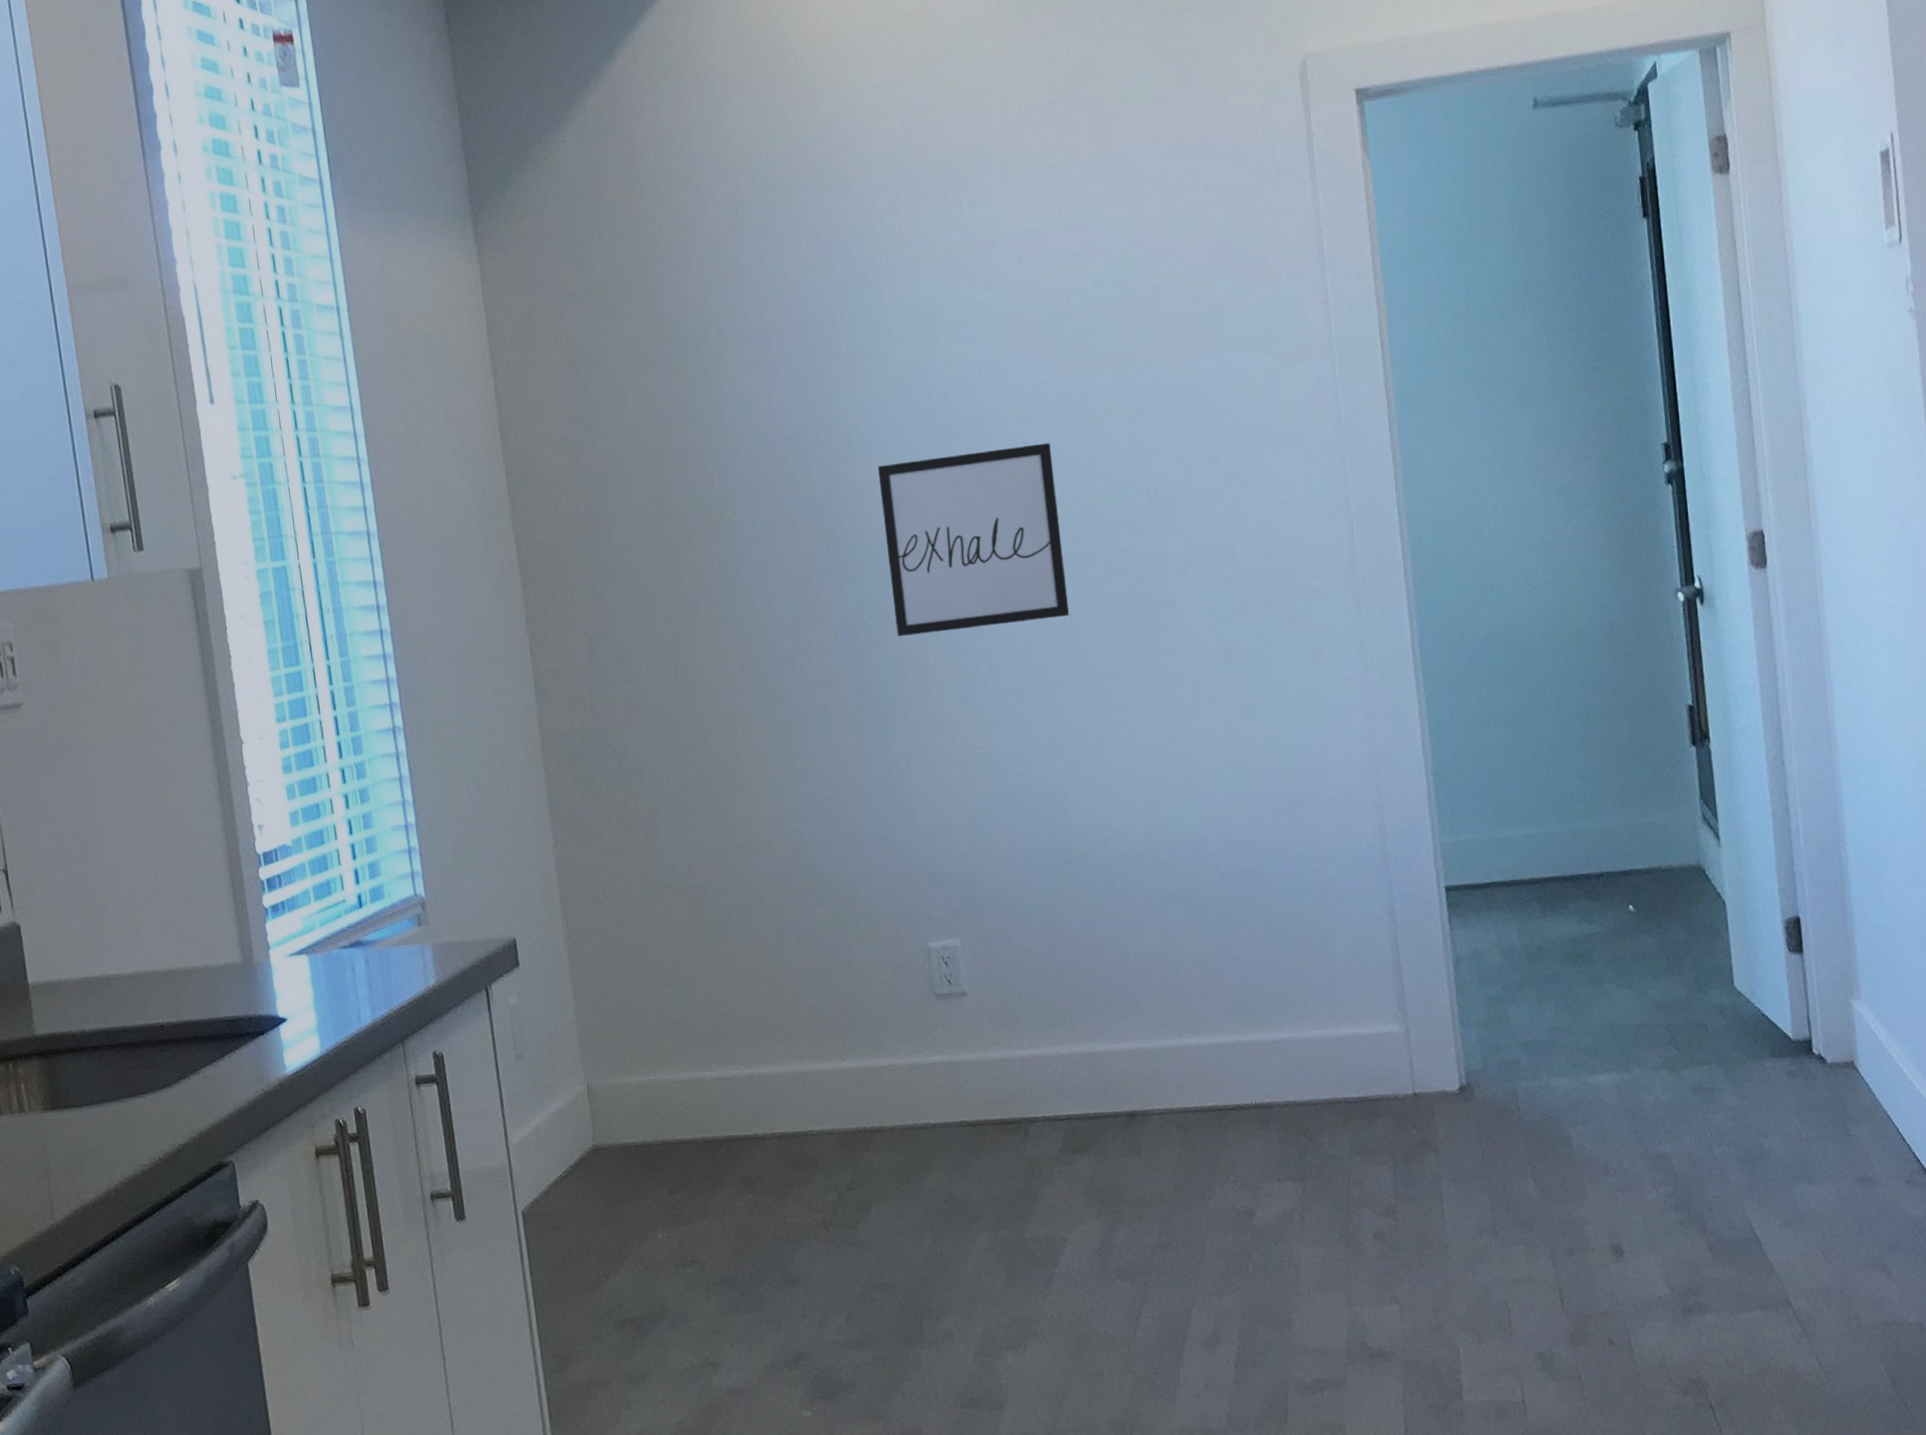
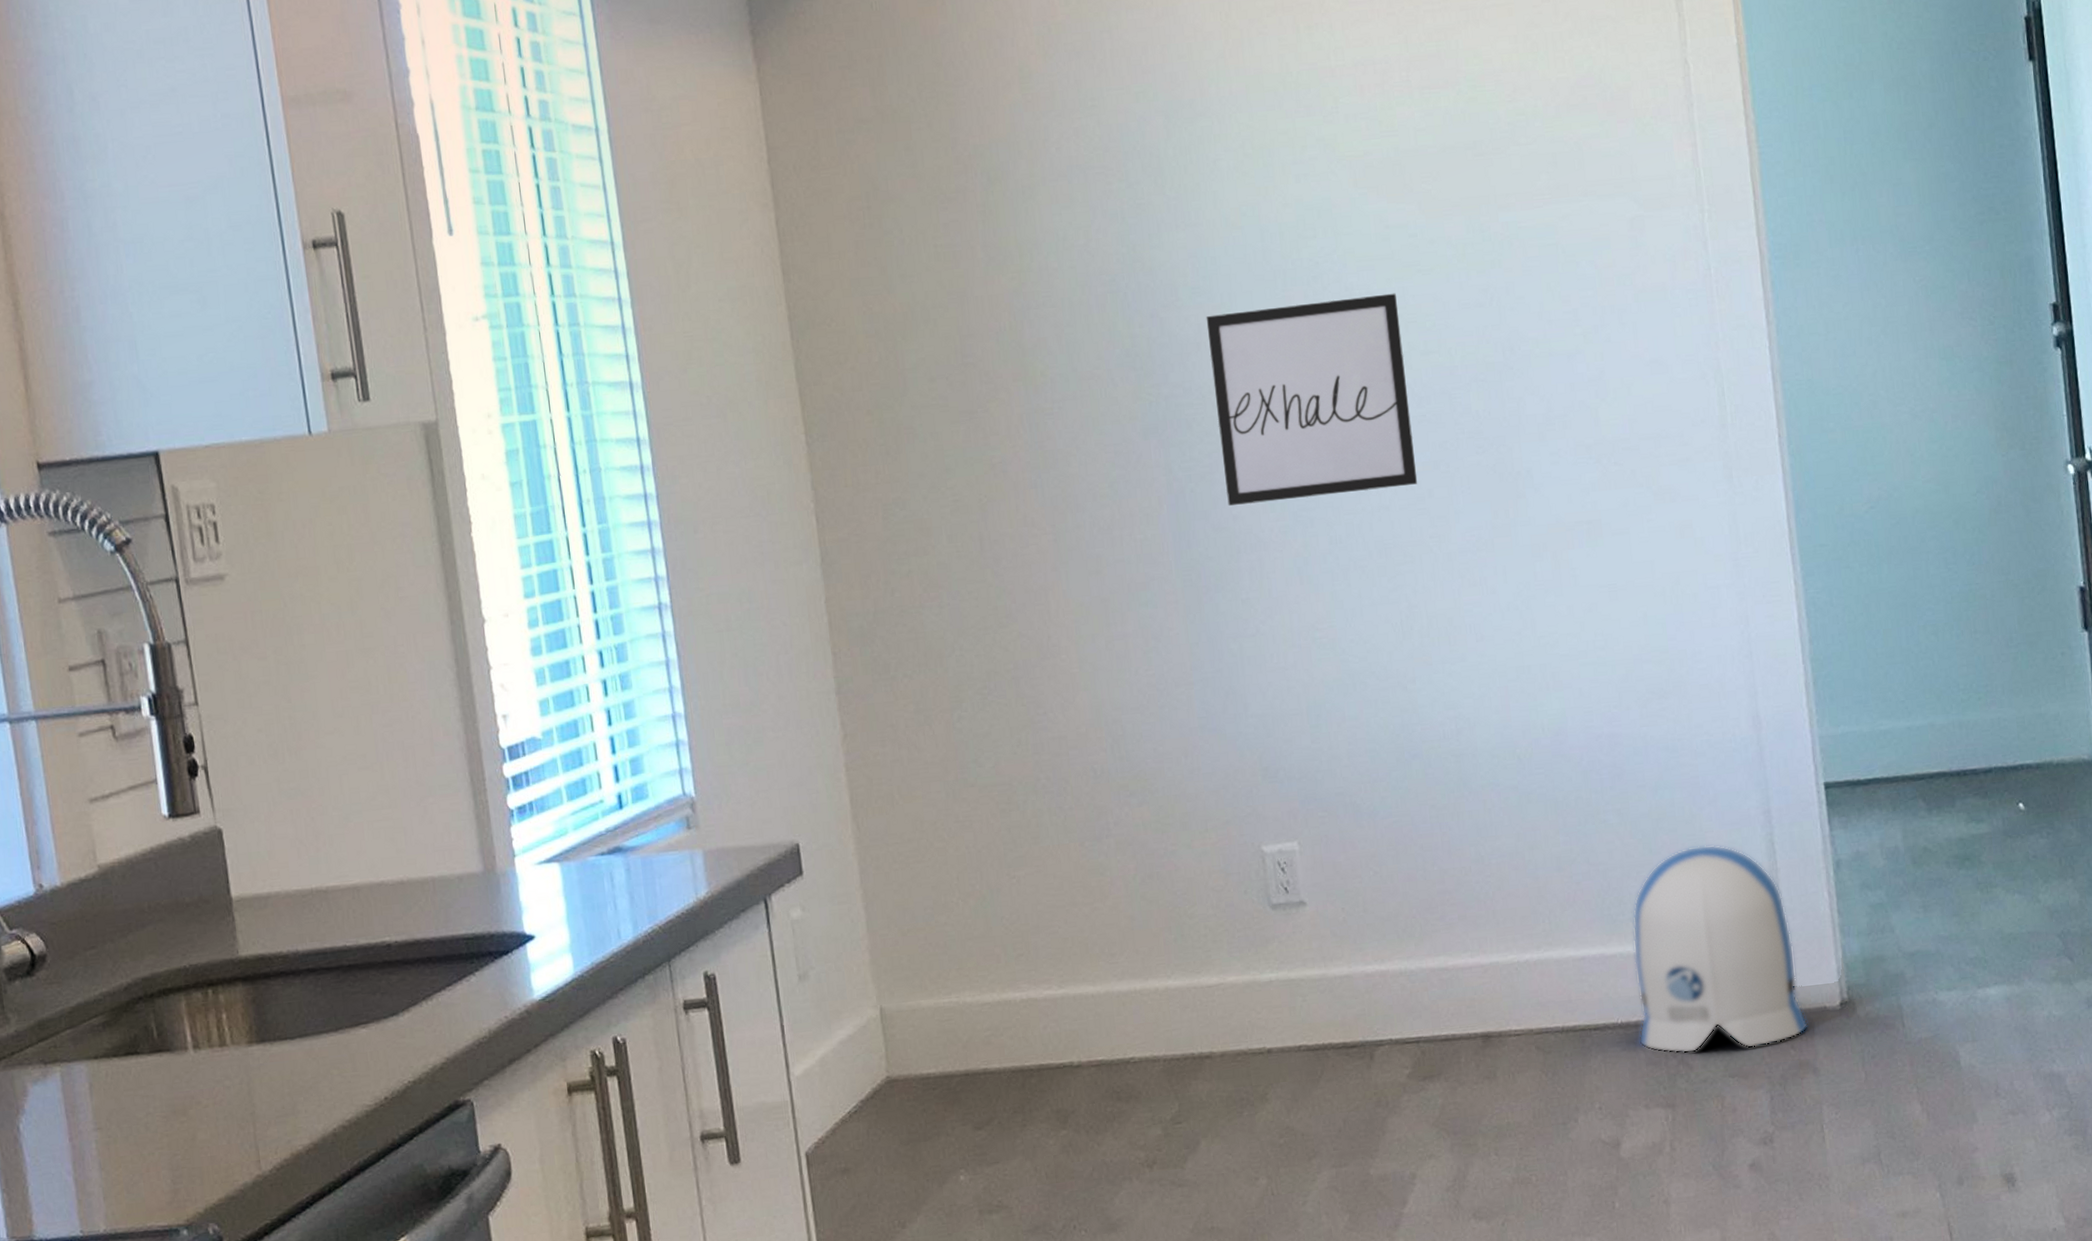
sun visor: none [1266,942,1429,1132] -> present [1632,844,1808,1054]

